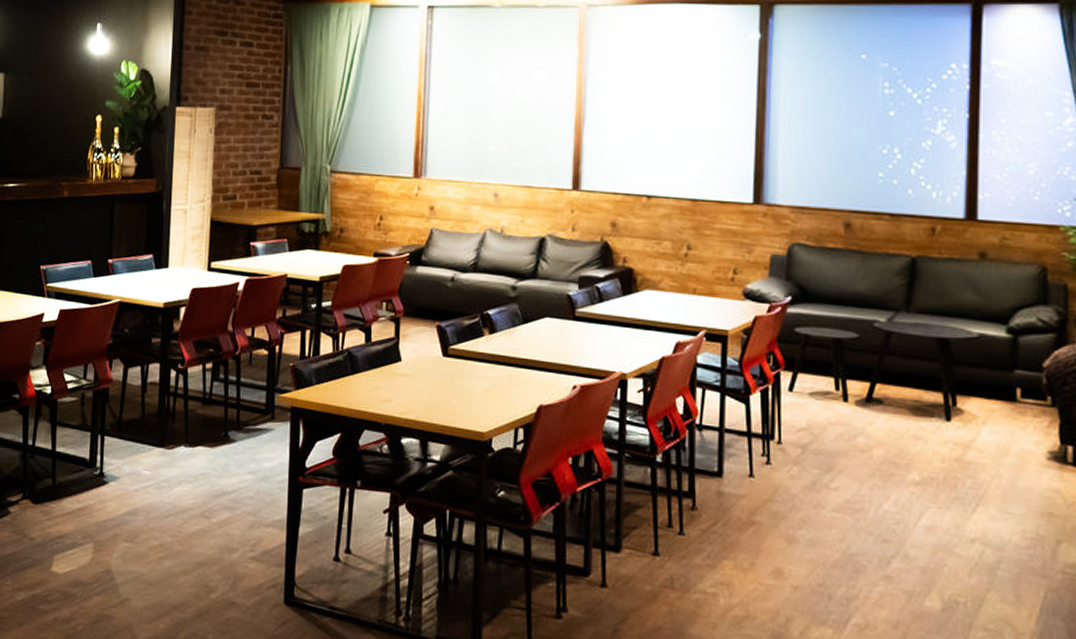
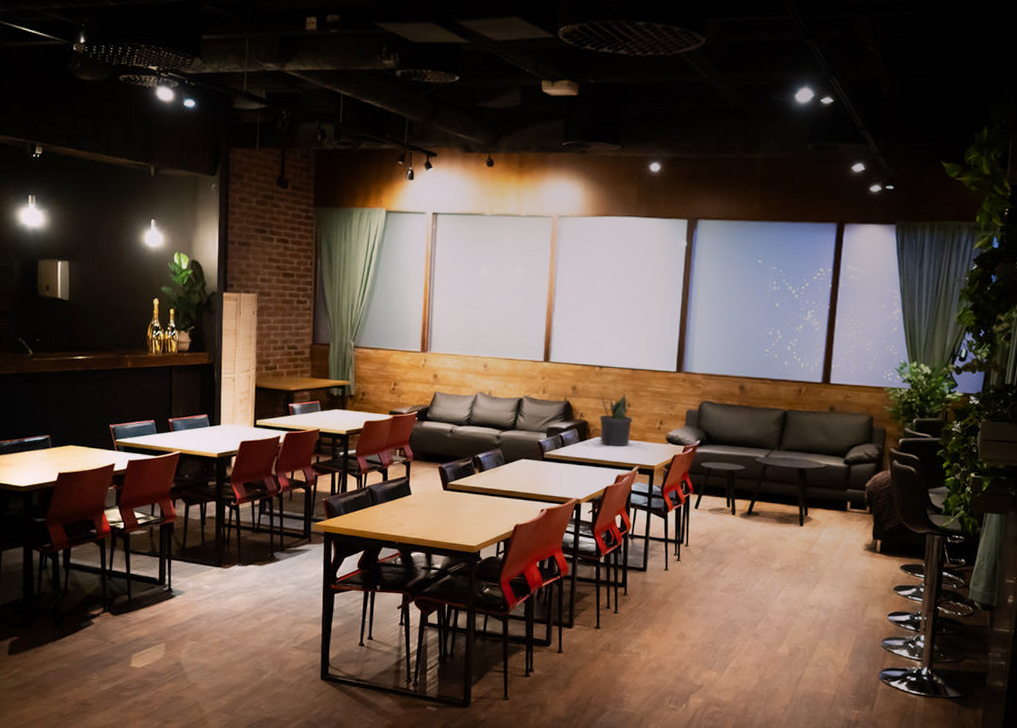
planter: none [649,230,696,303] -> present [600,392,633,447]

